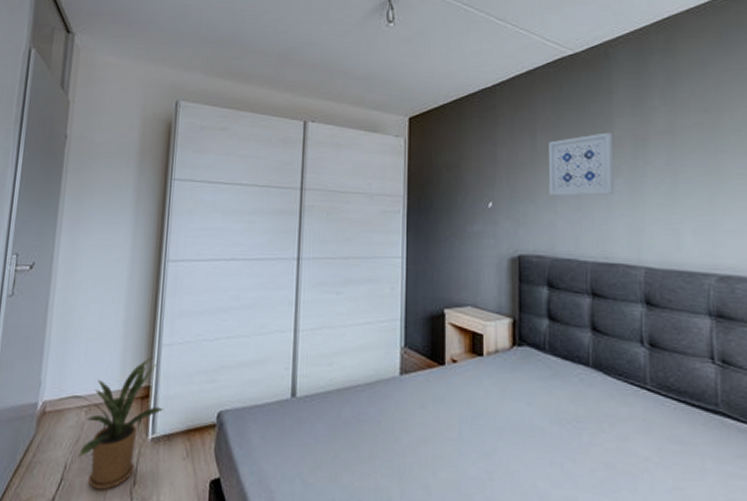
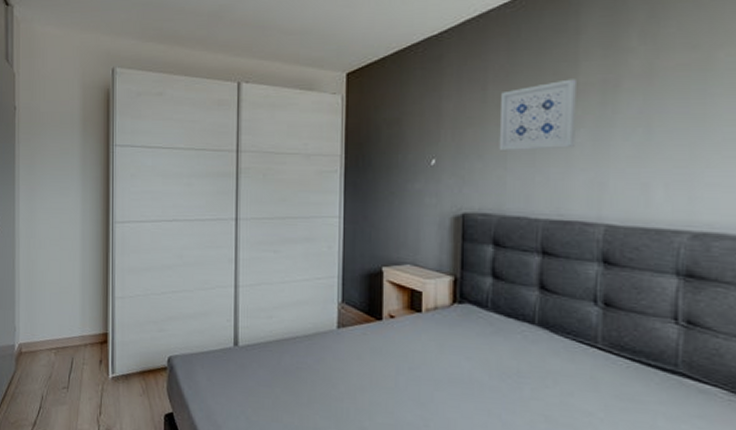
house plant: present [57,357,165,490] -> none [30,308,121,418]

